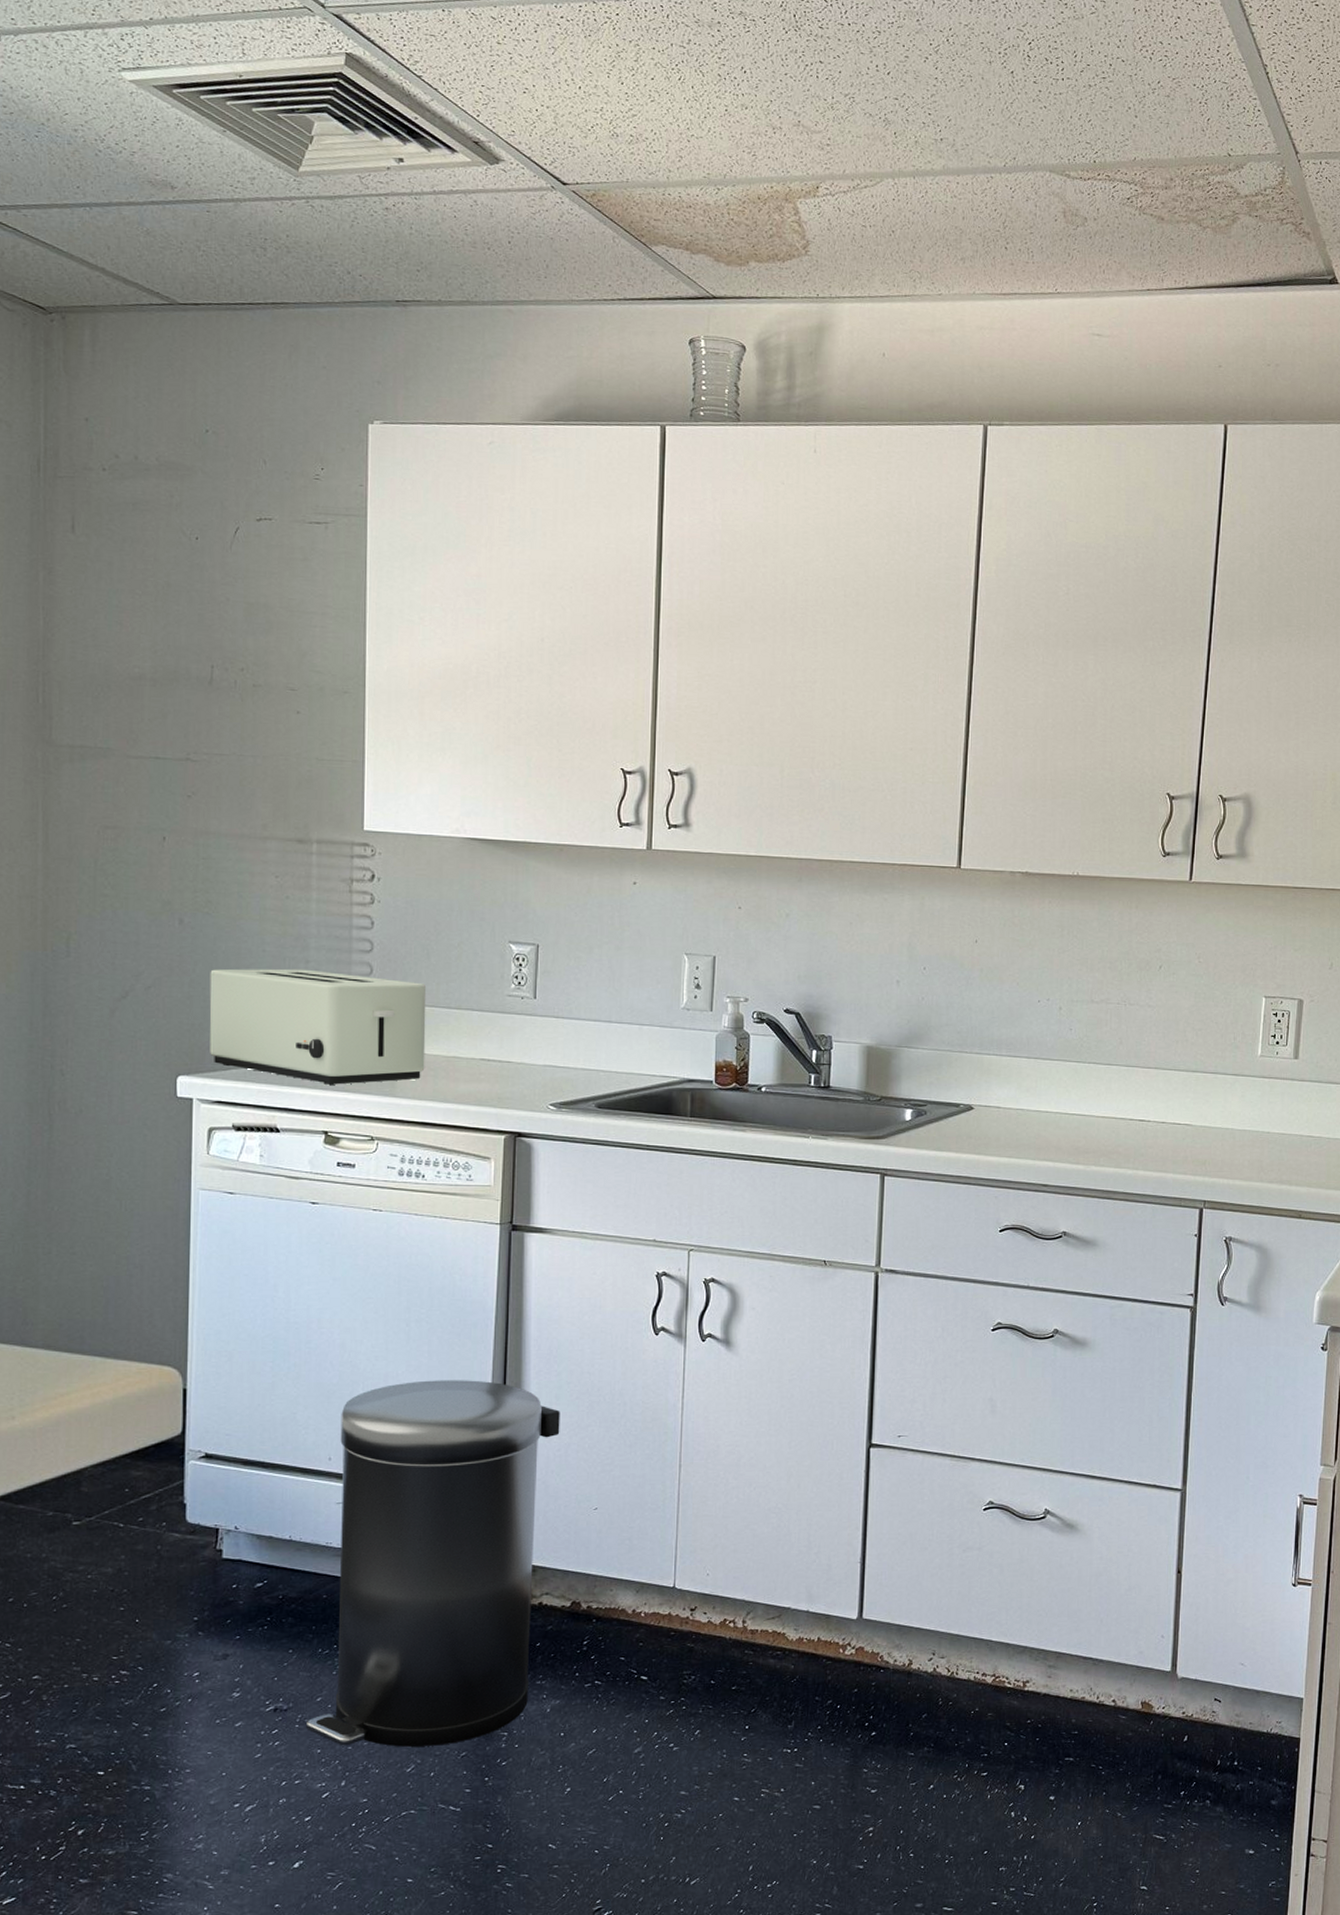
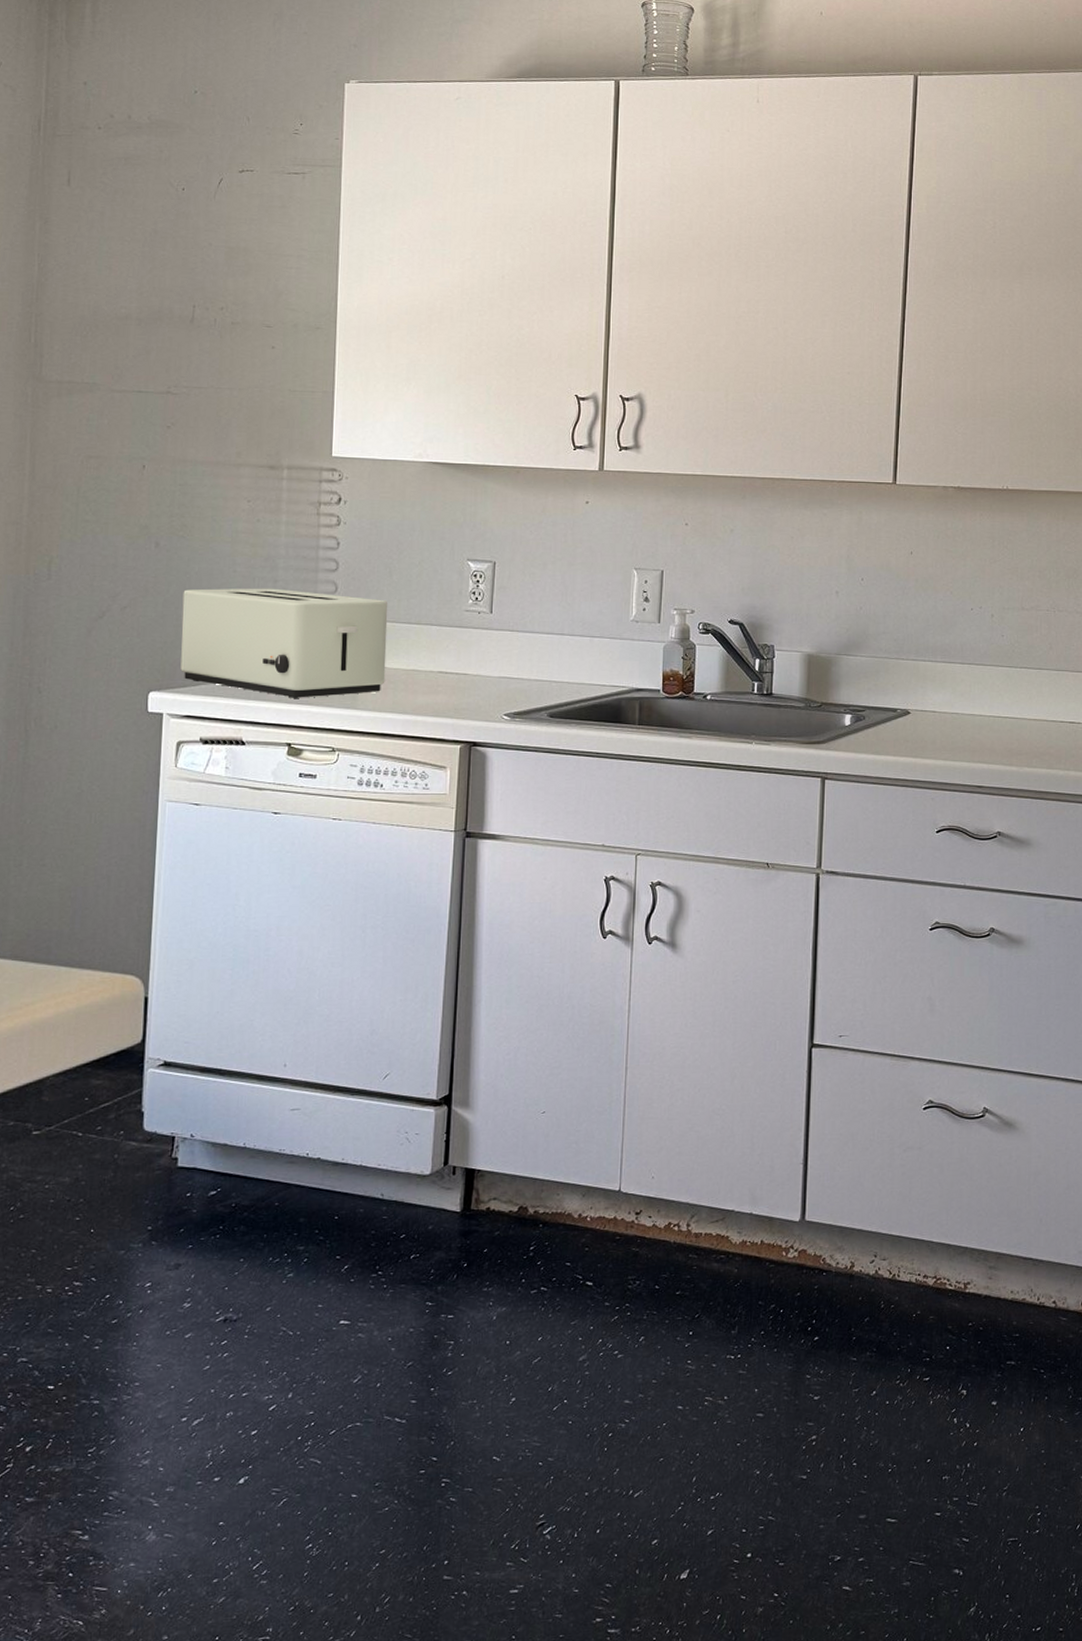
pedal bin: present [305,1380,560,1747] -> none [254,985,510,1357]

